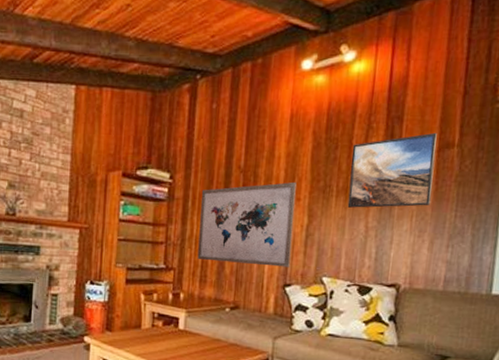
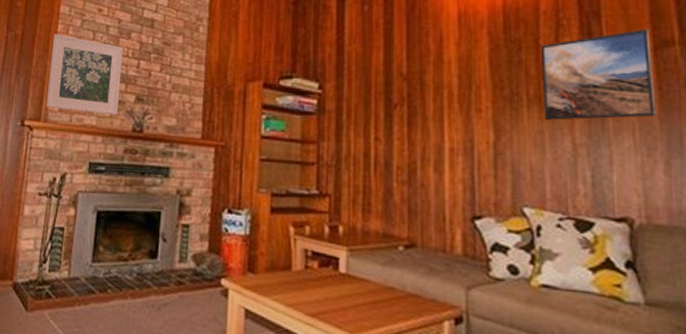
wall art: present [197,181,296,267] -> none [357,90,477,195]

